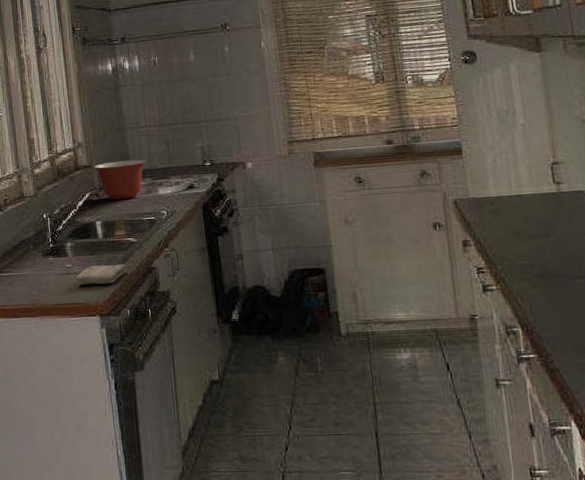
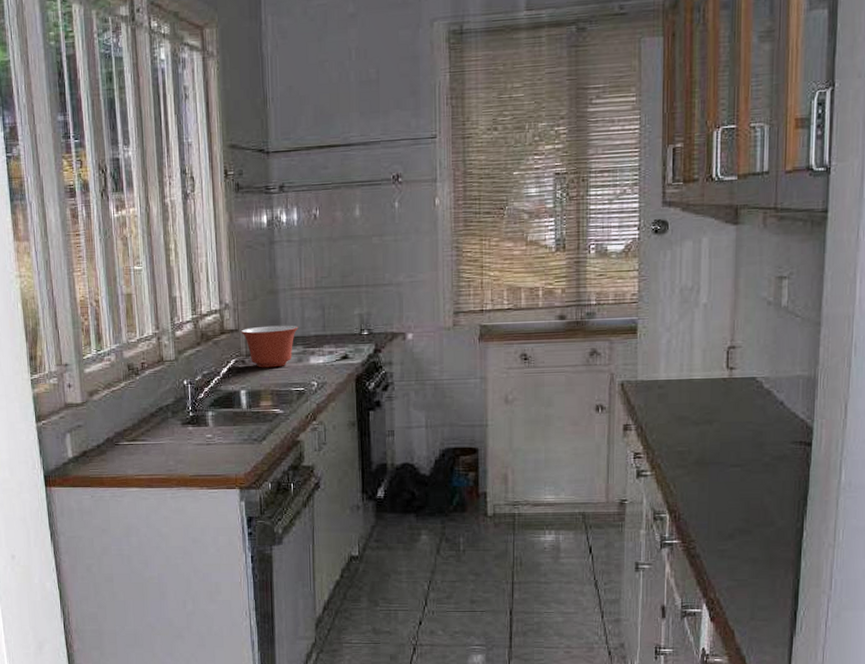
washcloth: present [76,264,127,285] -> none [216,436,270,457]

